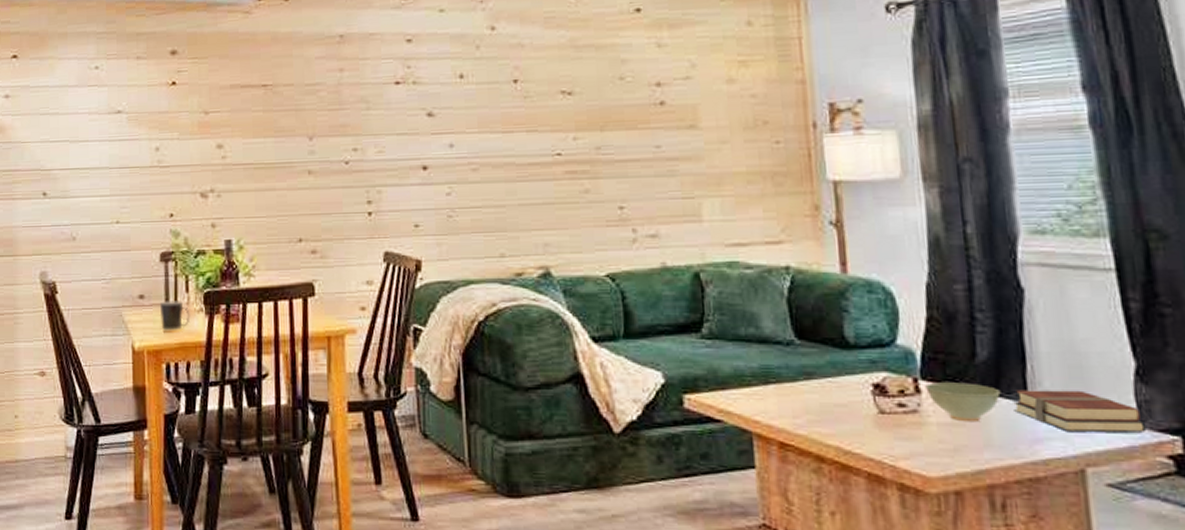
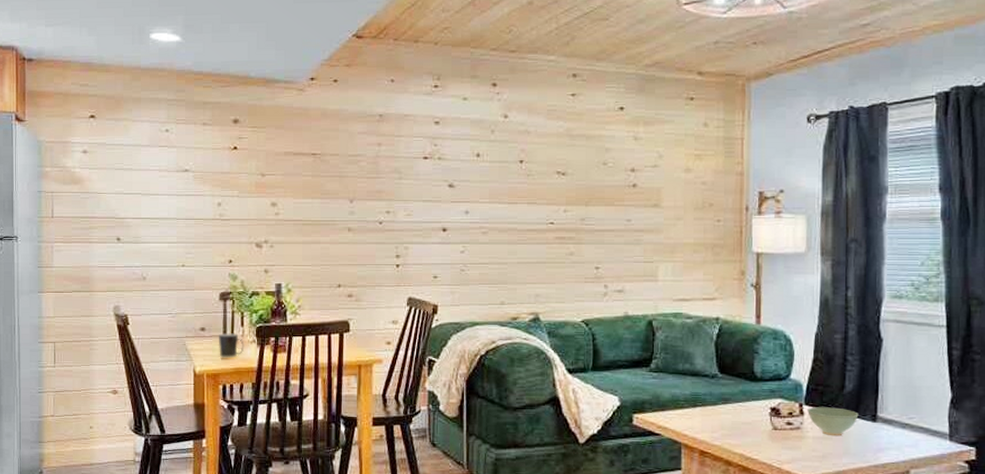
books: present [1013,390,1147,433] -> none [866,413,954,445]

